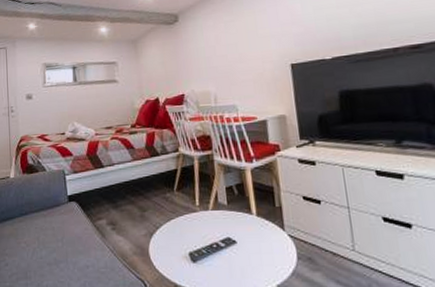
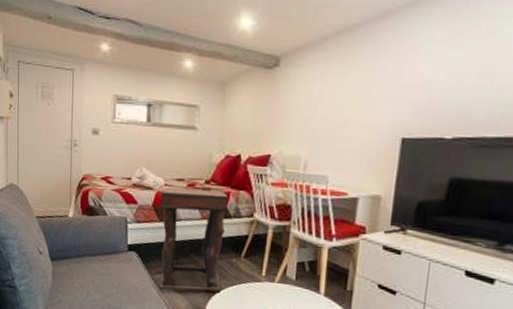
side table: none [93,132,160,236] -> present [159,187,228,293]

